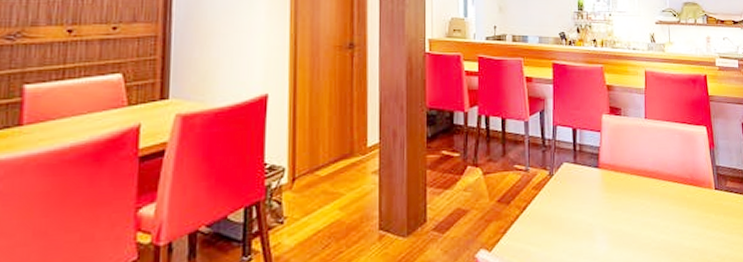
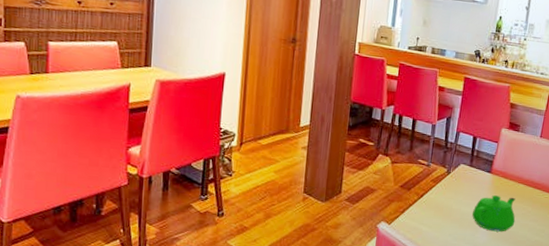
teapot: none [586,192,635,238] -> present [472,195,516,232]

